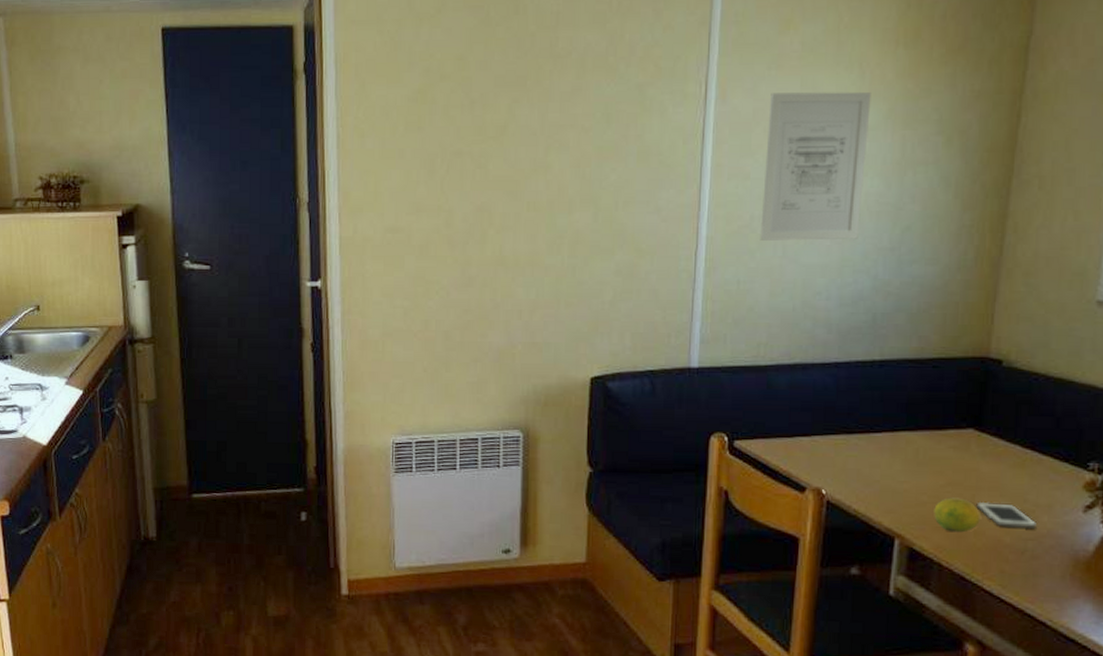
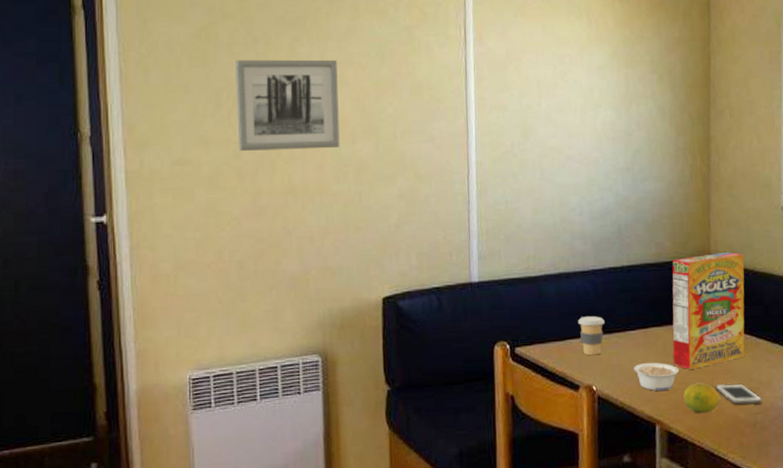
wall art: none [450,122,558,219] -> present [235,59,340,151]
wall art: present [760,91,871,241] -> none [519,37,600,165]
coffee cup: none [810,413,844,457] -> present [577,316,605,356]
legume: none [874,469,932,502] -> present [634,362,680,391]
cereal box: none [925,351,1035,482] -> present [672,251,745,370]

